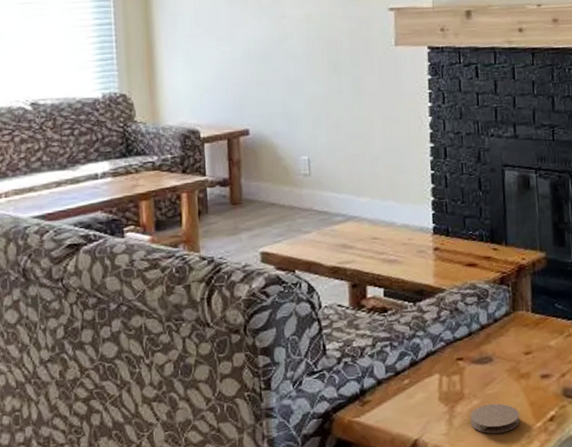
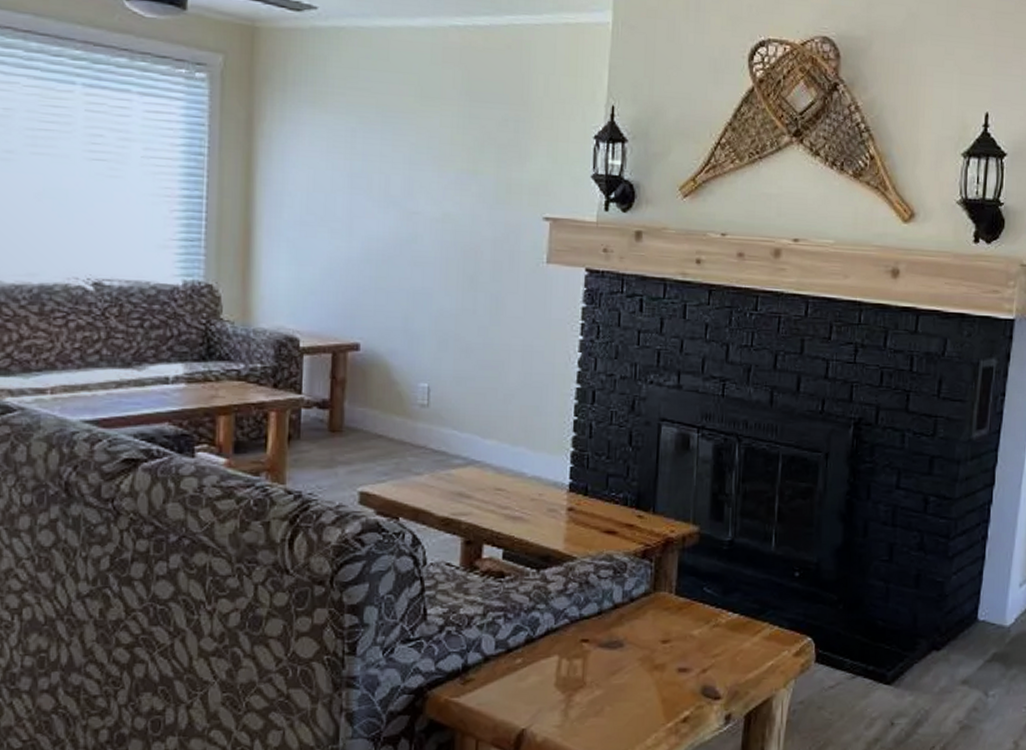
coaster: present [470,403,520,434] -> none [589,696,649,731]

